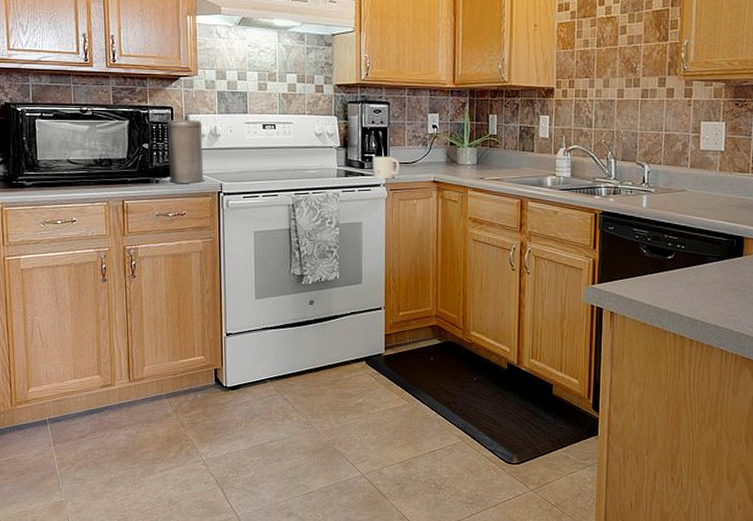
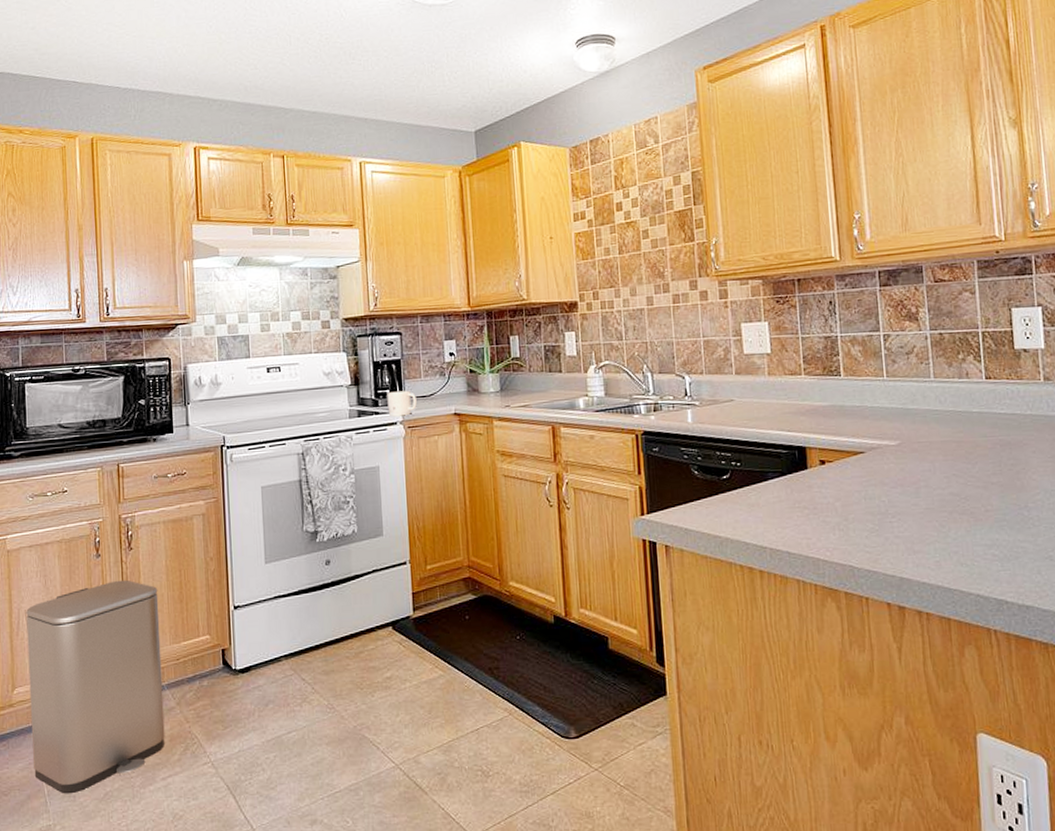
pedal bin: none [39,303,163,477] -> present [26,580,165,793]
canister: present [167,120,204,185] -> none [164,369,205,441]

